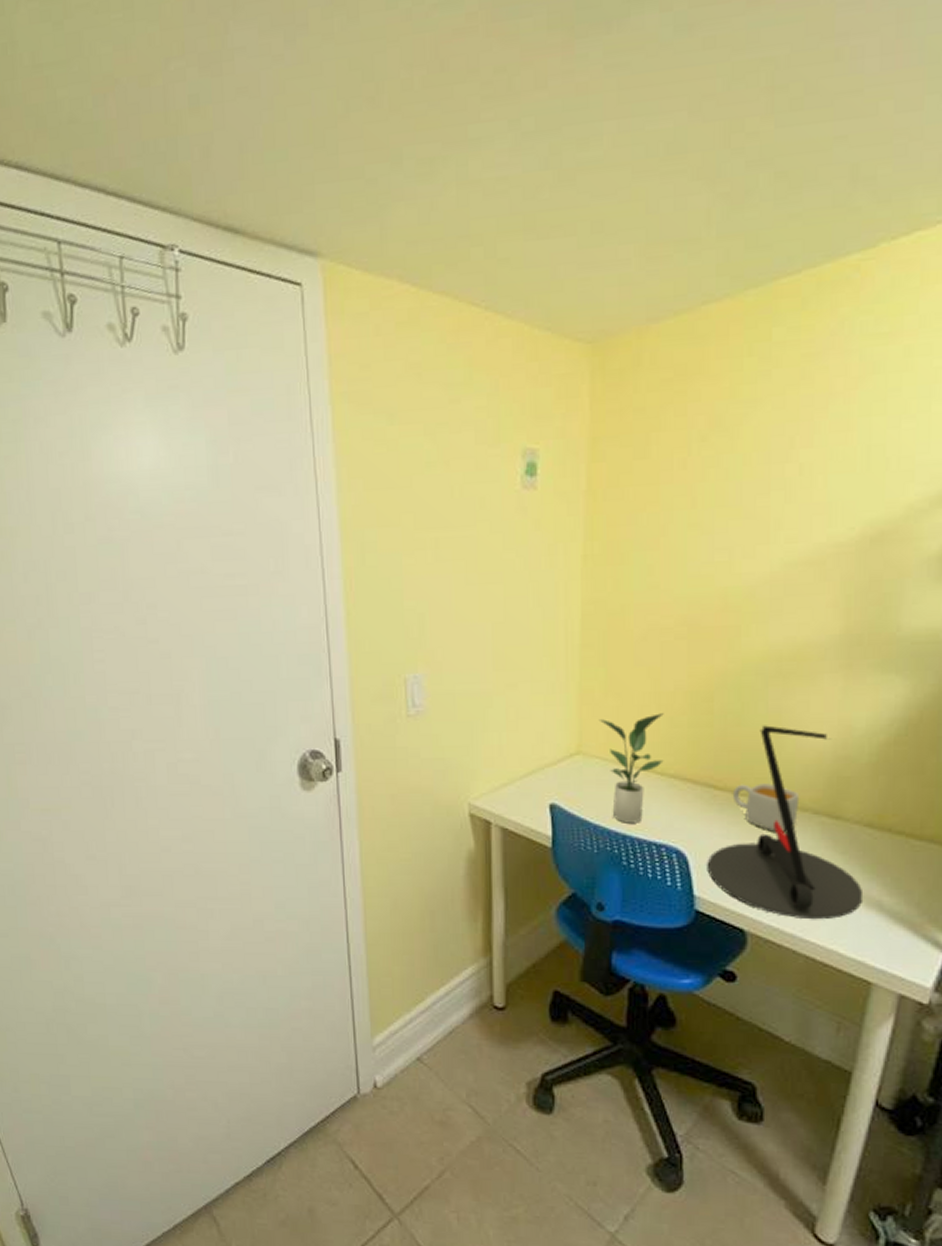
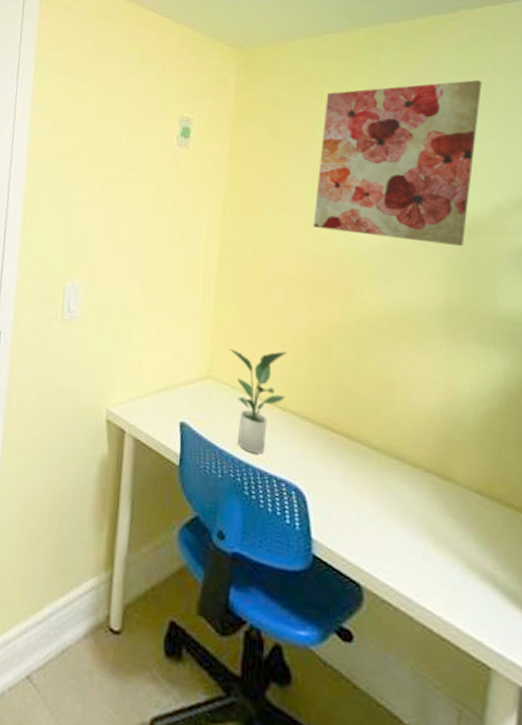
wall art: none [691,341,902,567] -> present [313,79,482,246]
desk lamp: present [707,725,864,920] -> none [324,377,478,588]
mug: present [732,783,800,832] -> none [348,430,412,486]

